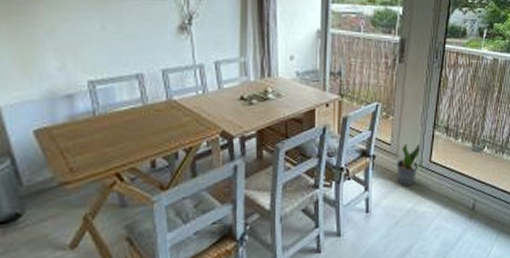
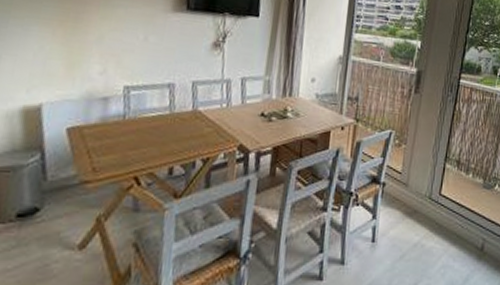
potted plant: present [396,143,420,186] -> none [405,173,431,218]

